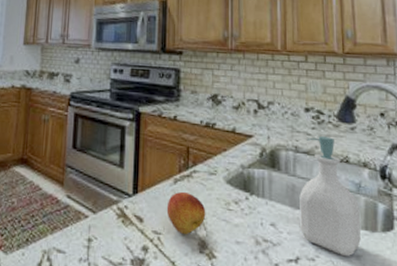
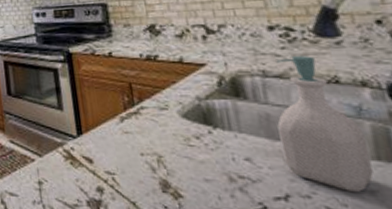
fruit: present [166,191,206,235] -> none [116,129,164,175]

